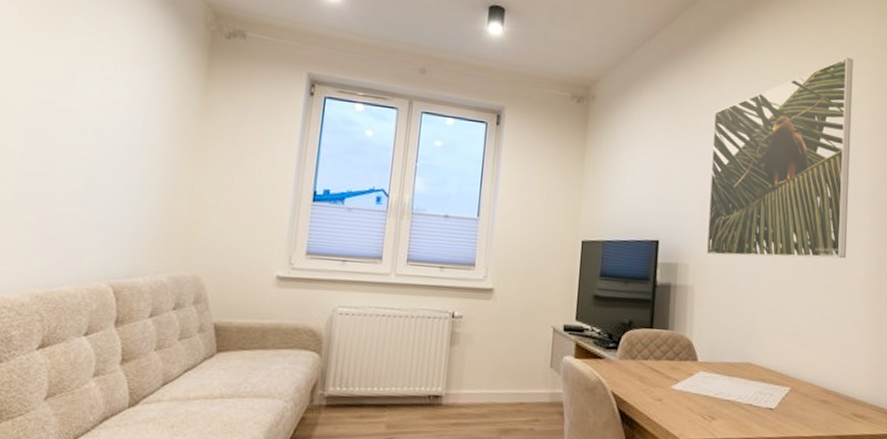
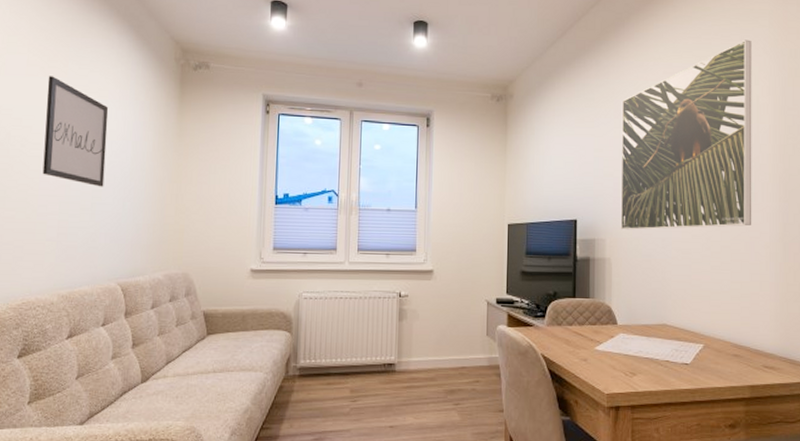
wall art: none [26,30,117,168] -> present [42,76,109,187]

